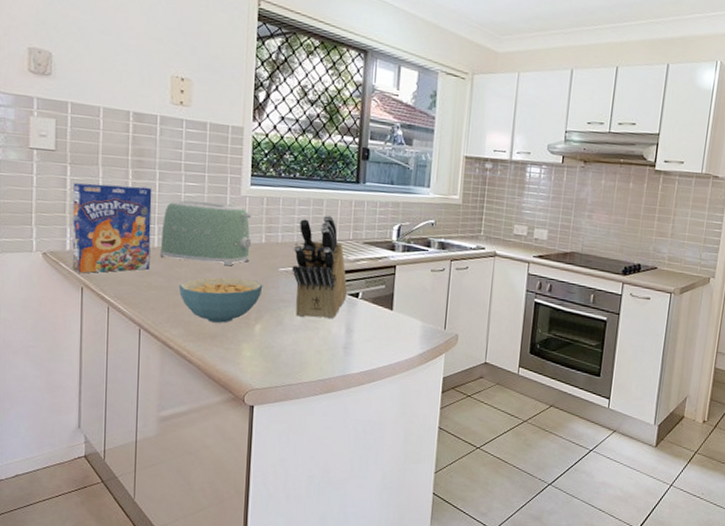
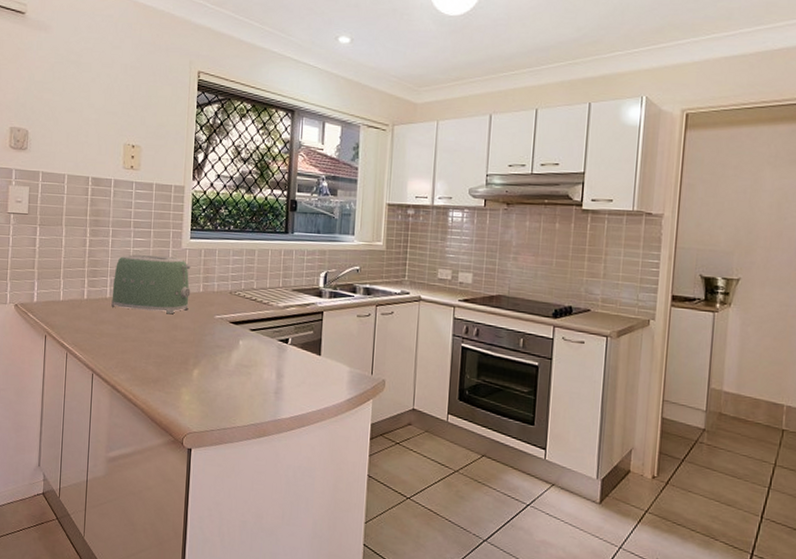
cereal box: present [72,183,152,273] -> none [38,241,106,323]
cereal bowl: present [178,277,263,323] -> none [126,325,201,368]
knife block: present [292,214,348,319] -> none [226,264,278,365]

